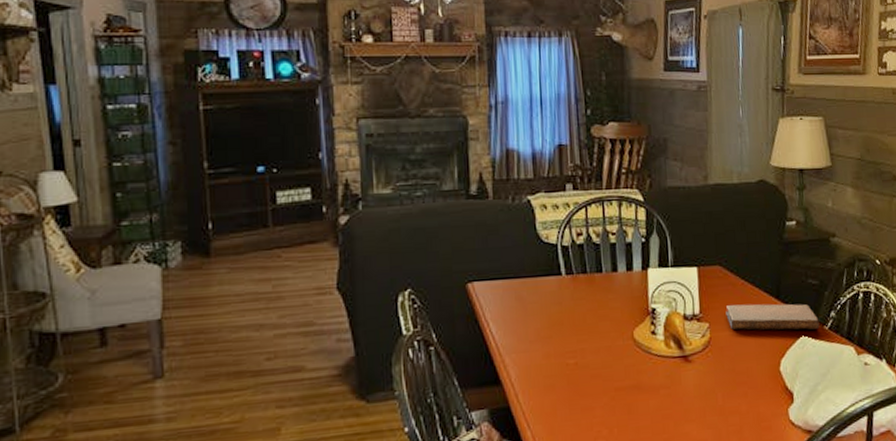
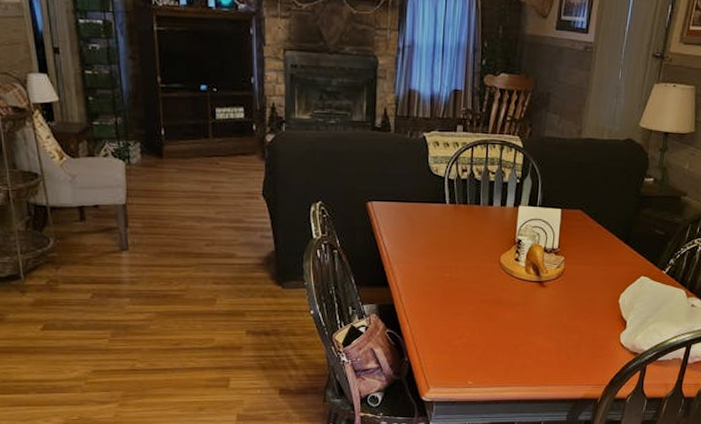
notebook: present [726,304,820,330] -> none [580,244,659,272]

